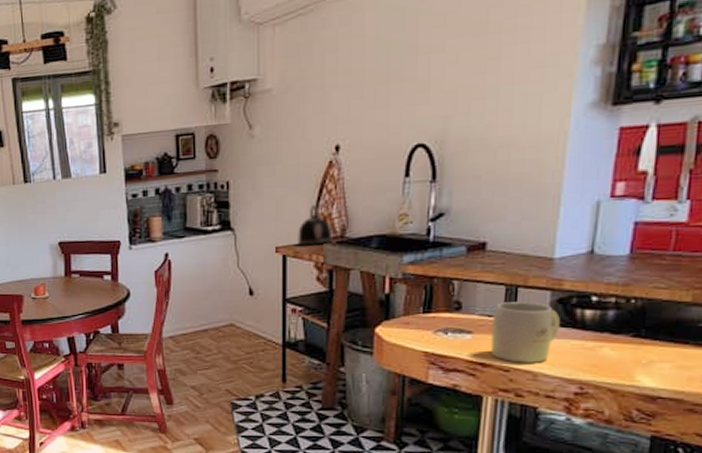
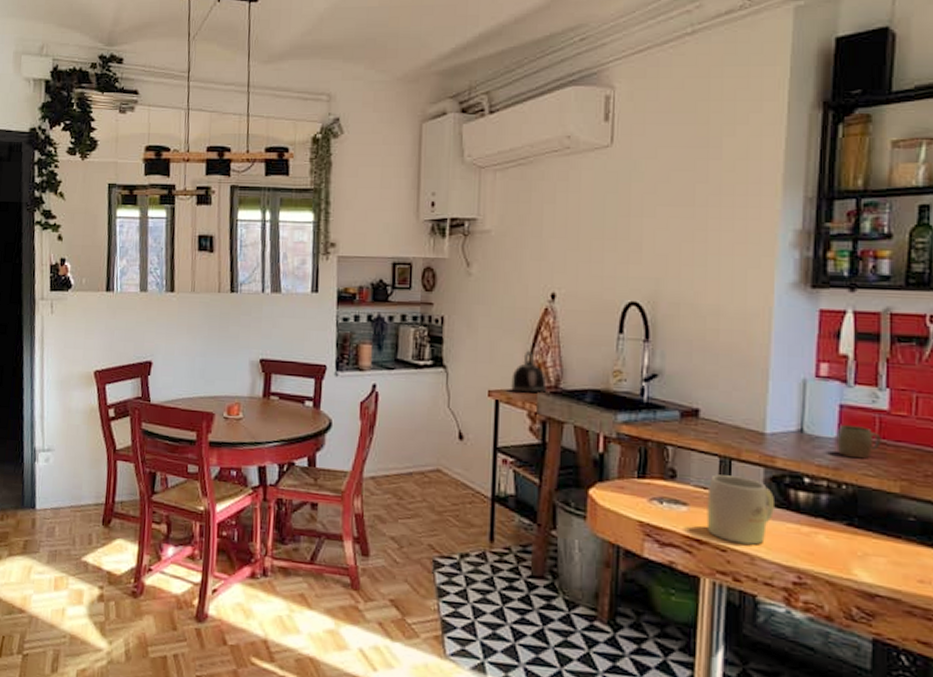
mug: none [628,241,677,273] -> present [836,425,881,459]

